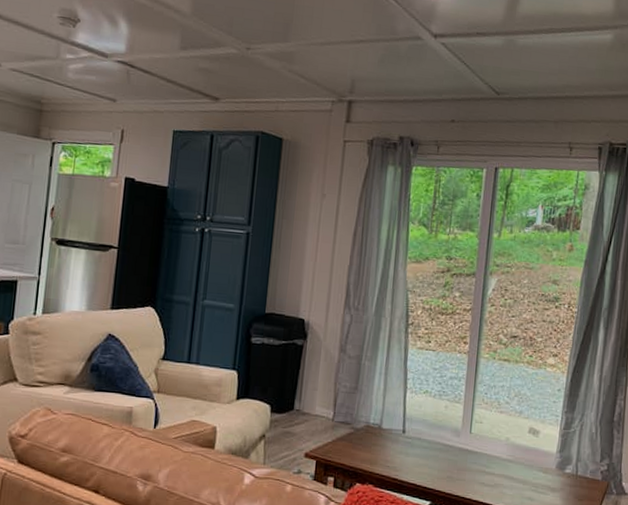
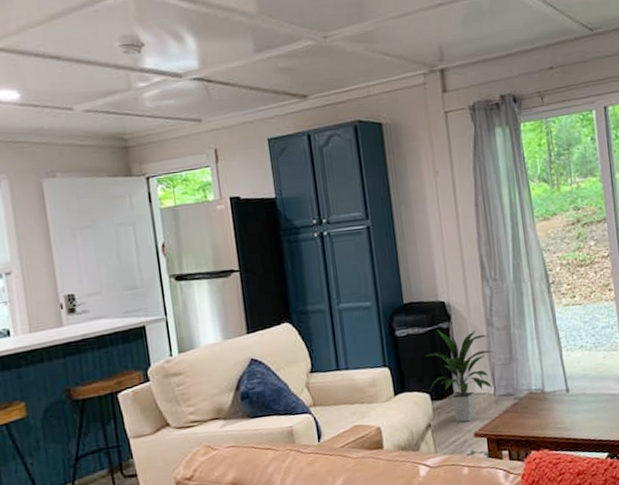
indoor plant: none [271,344,340,441] -> present [426,329,493,422]

